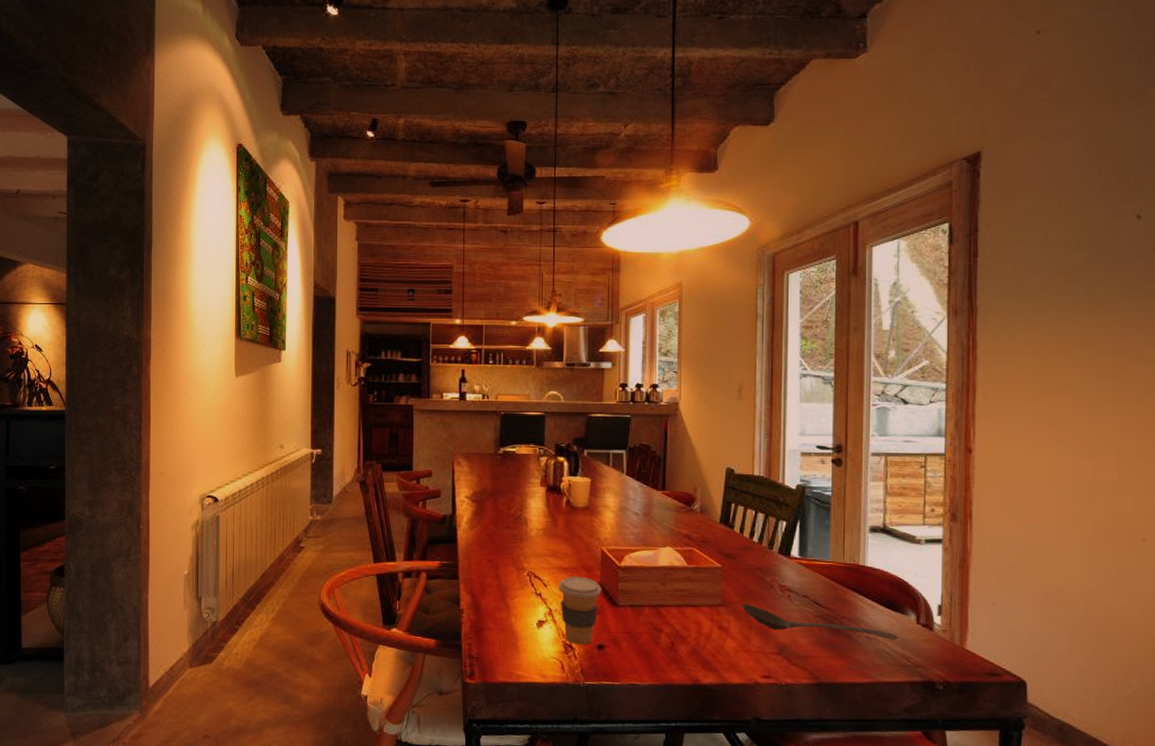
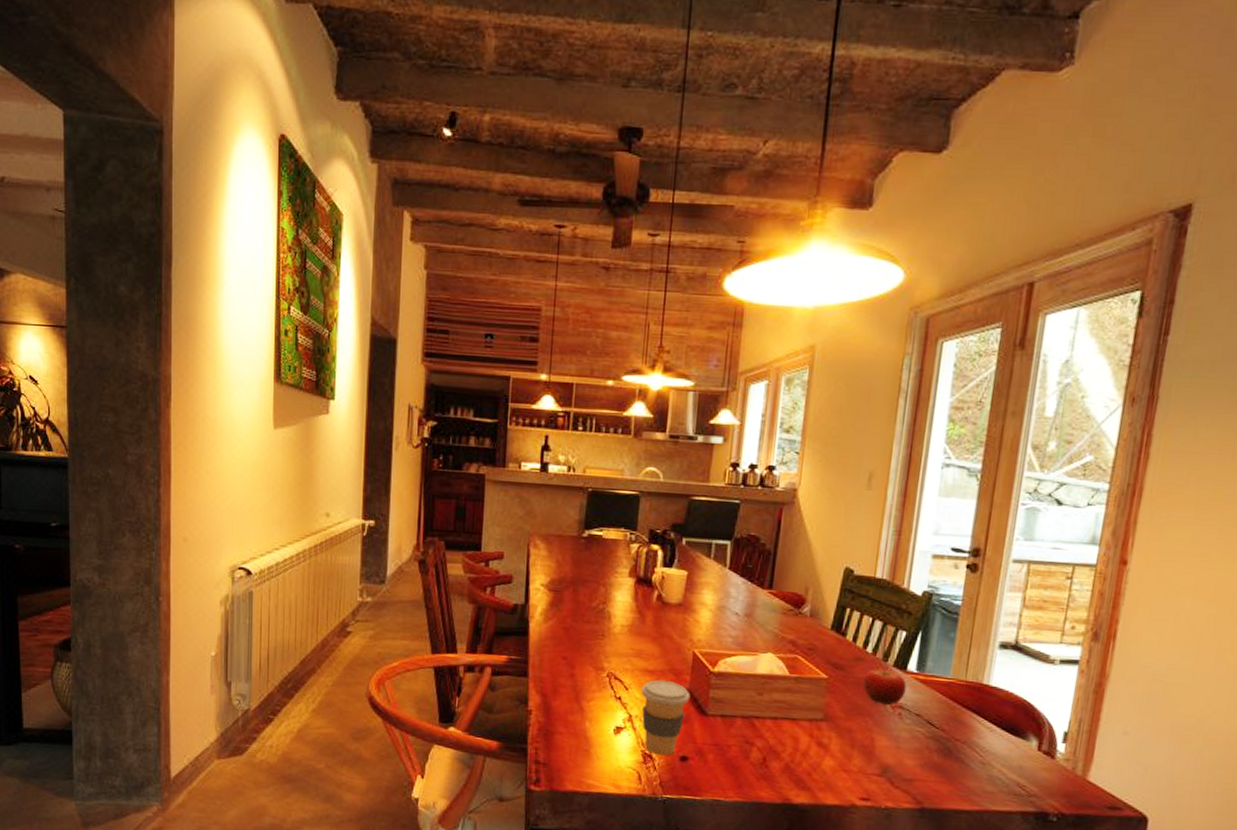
stirrer: present [741,603,899,641] -> none [845,719,1017,768]
fruit: none [754,554,792,588] -> present [863,667,907,705]

